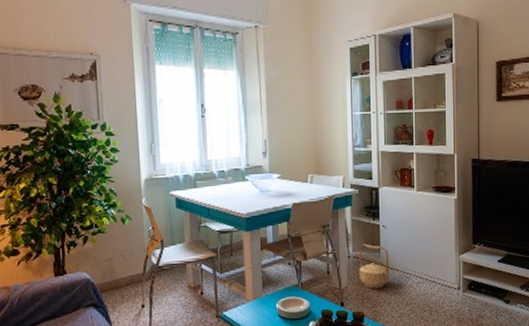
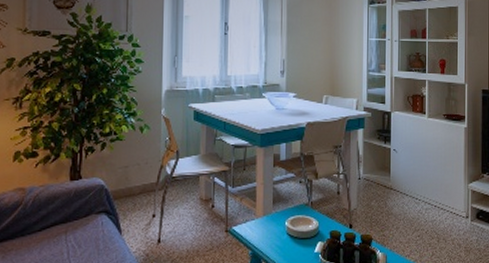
basket: present [359,243,390,289] -> none [369,166,399,212]

